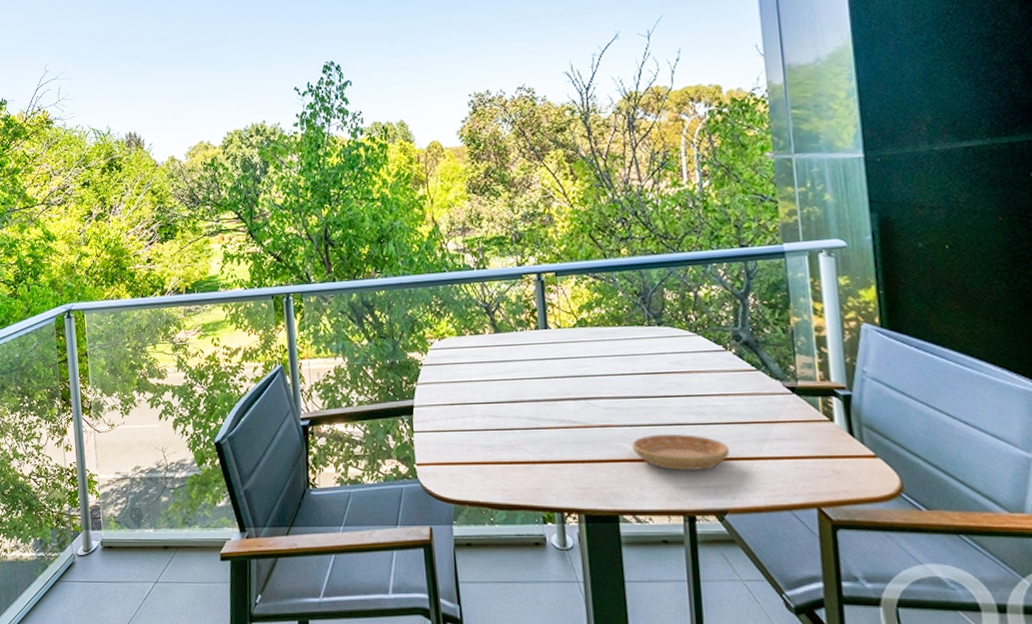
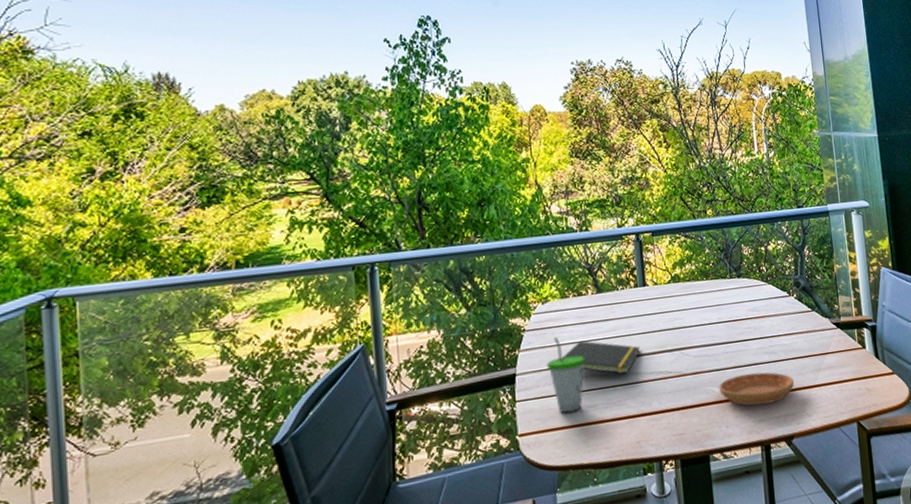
cup: none [443,373,483,450] -> present [547,336,586,413]
notepad: none [459,380,541,418] -> present [562,341,641,374]

